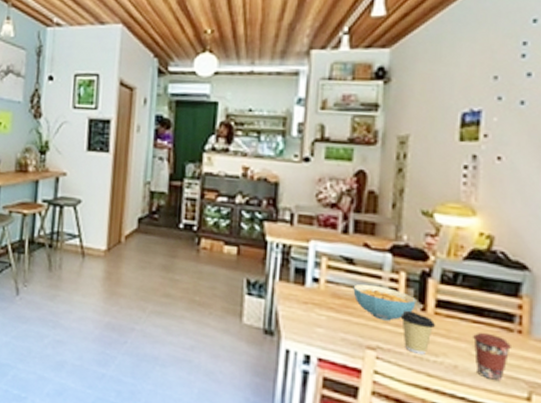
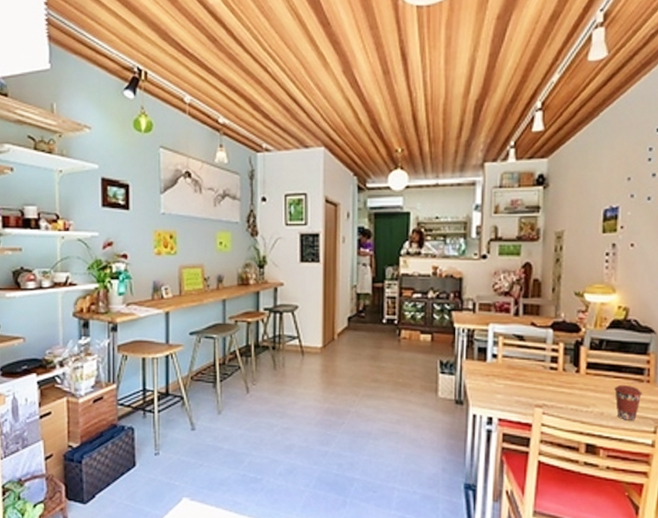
cereal bowl: present [353,283,417,321] -> none [524,355,572,383]
coffee cup: present [400,310,436,355] -> none [560,373,587,407]

